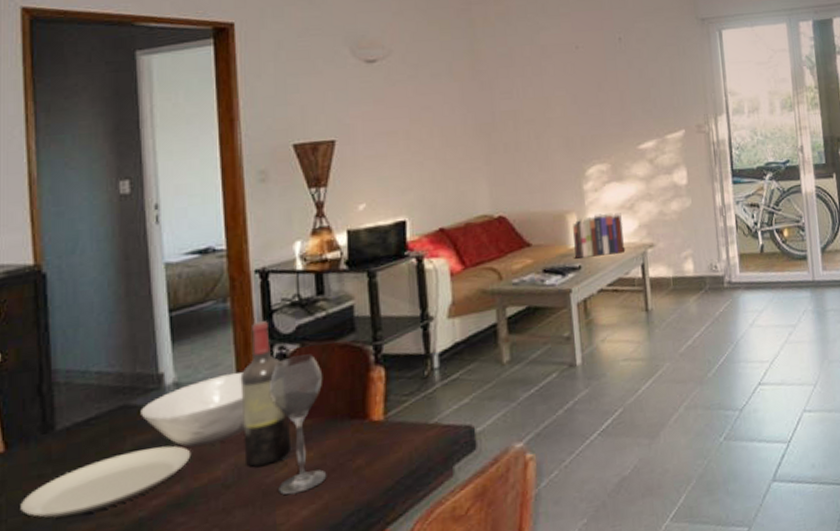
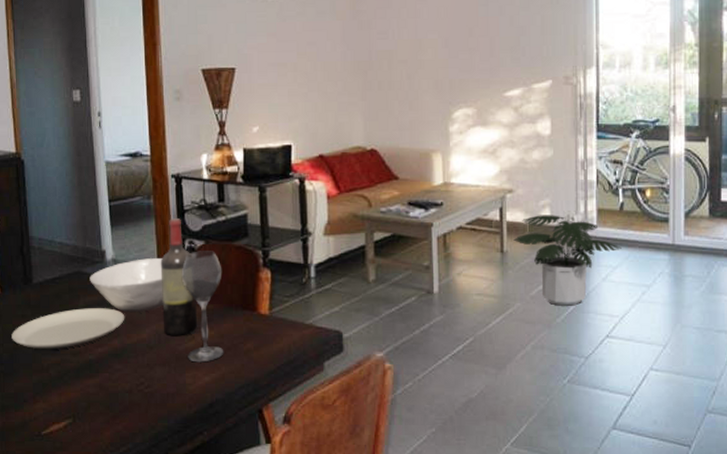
books: present [572,212,624,259] -> none [436,155,484,195]
potted plant: none [658,265,765,360] -> present [513,215,622,306]

